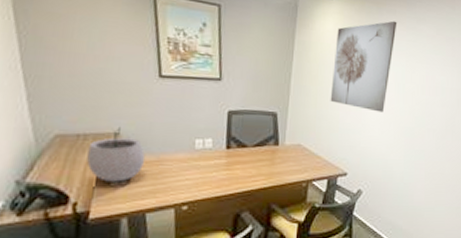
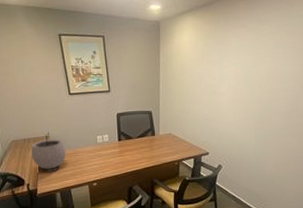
wall art: present [330,20,397,113] -> none [191,25,242,103]

